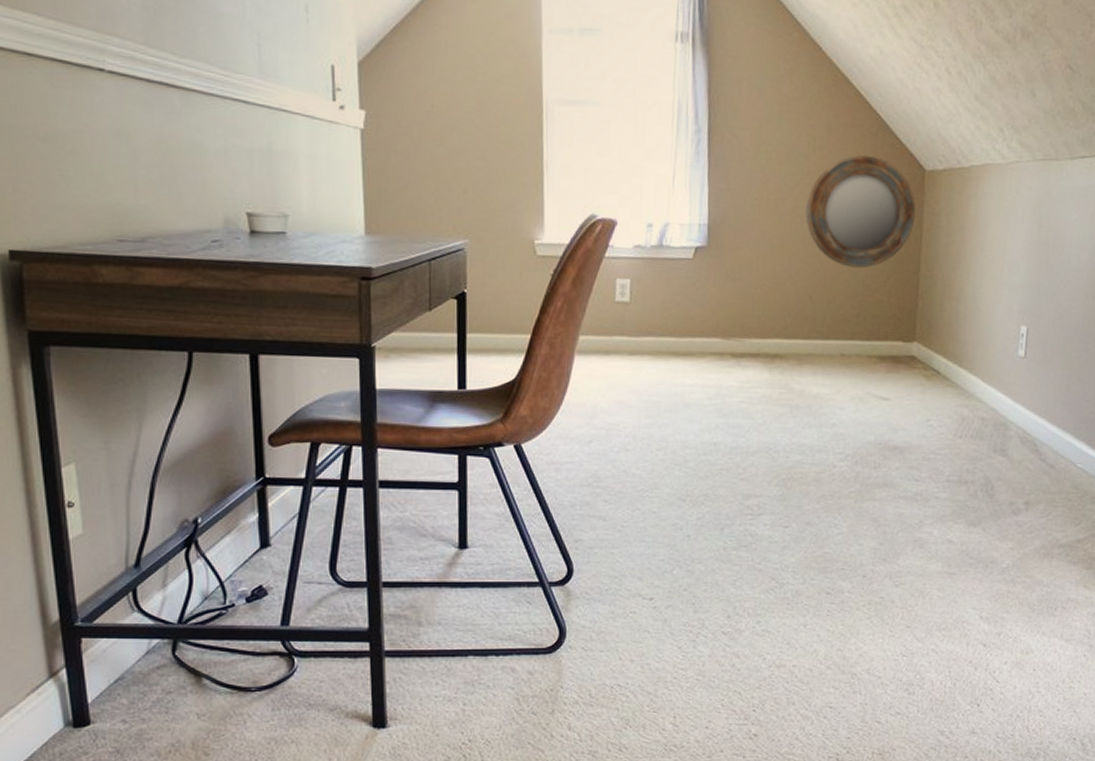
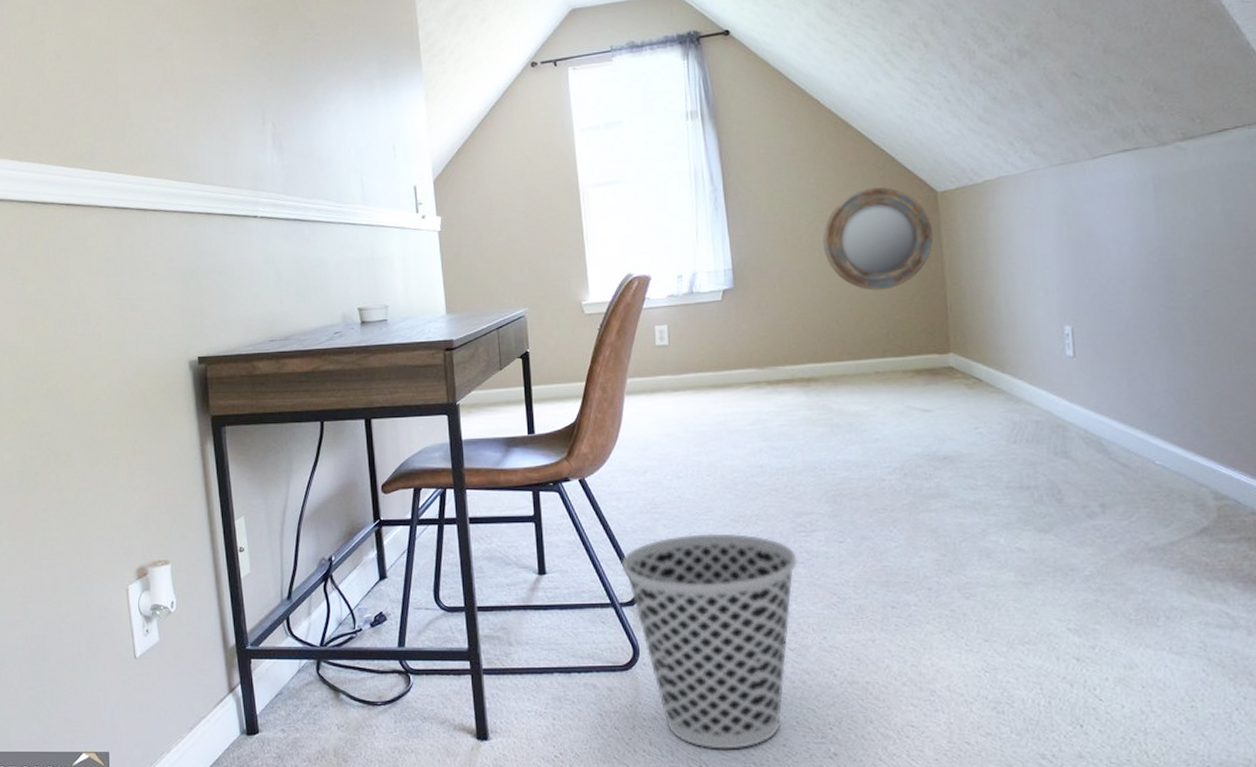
wastebasket: none [554,511,741,733] -> present [621,533,797,749]

